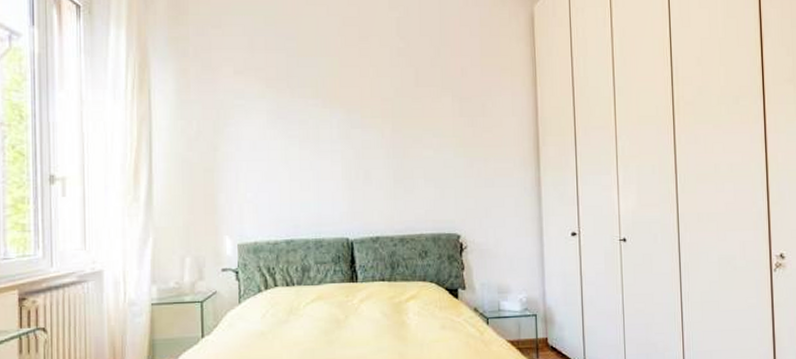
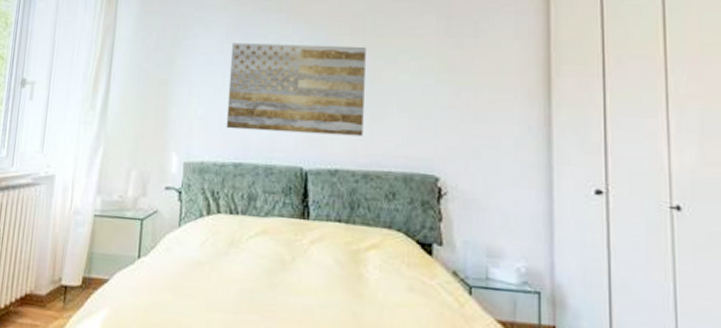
wall art: none [273,127,398,209] -> present [226,43,366,137]

